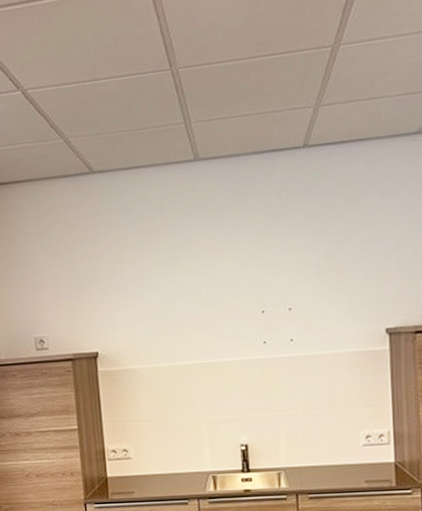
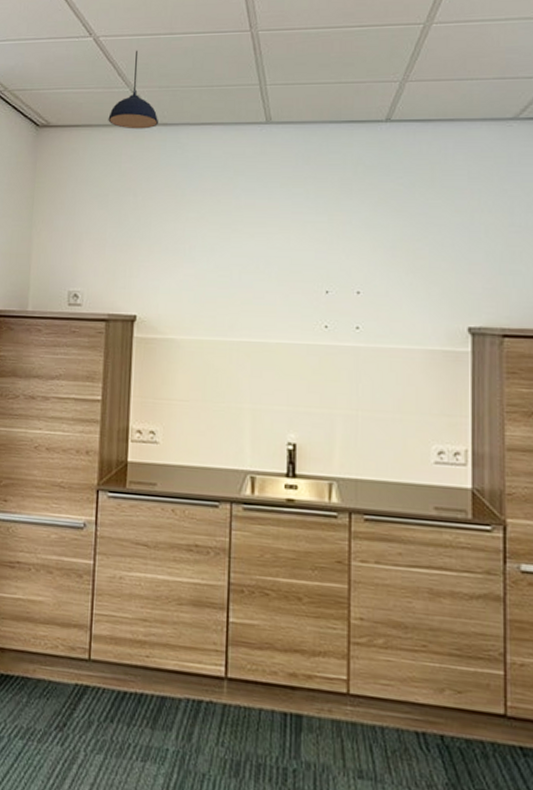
pendant light: none [47,99,95,180] -> present [108,50,158,129]

